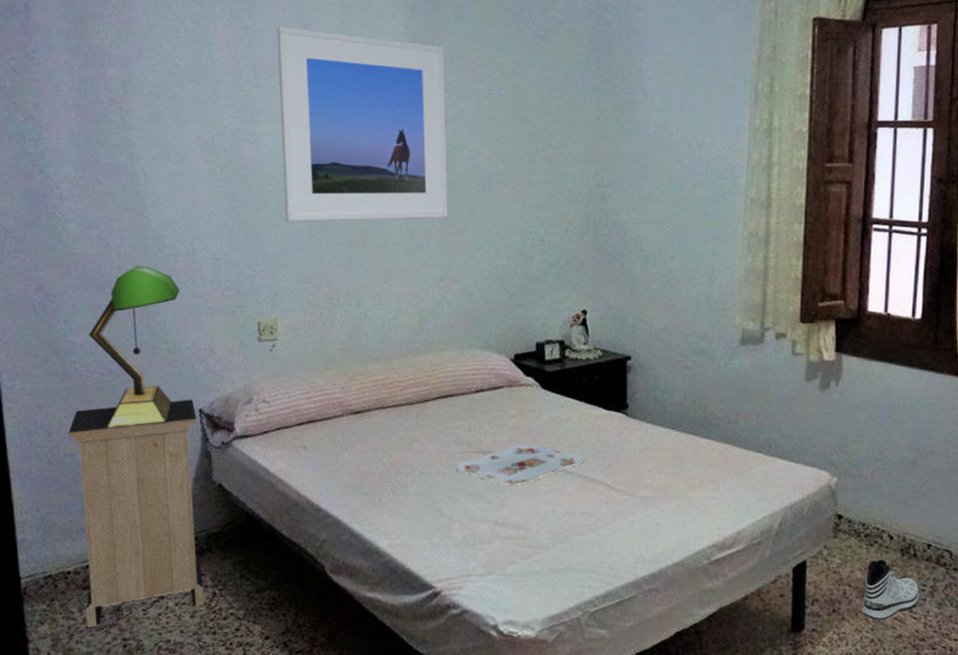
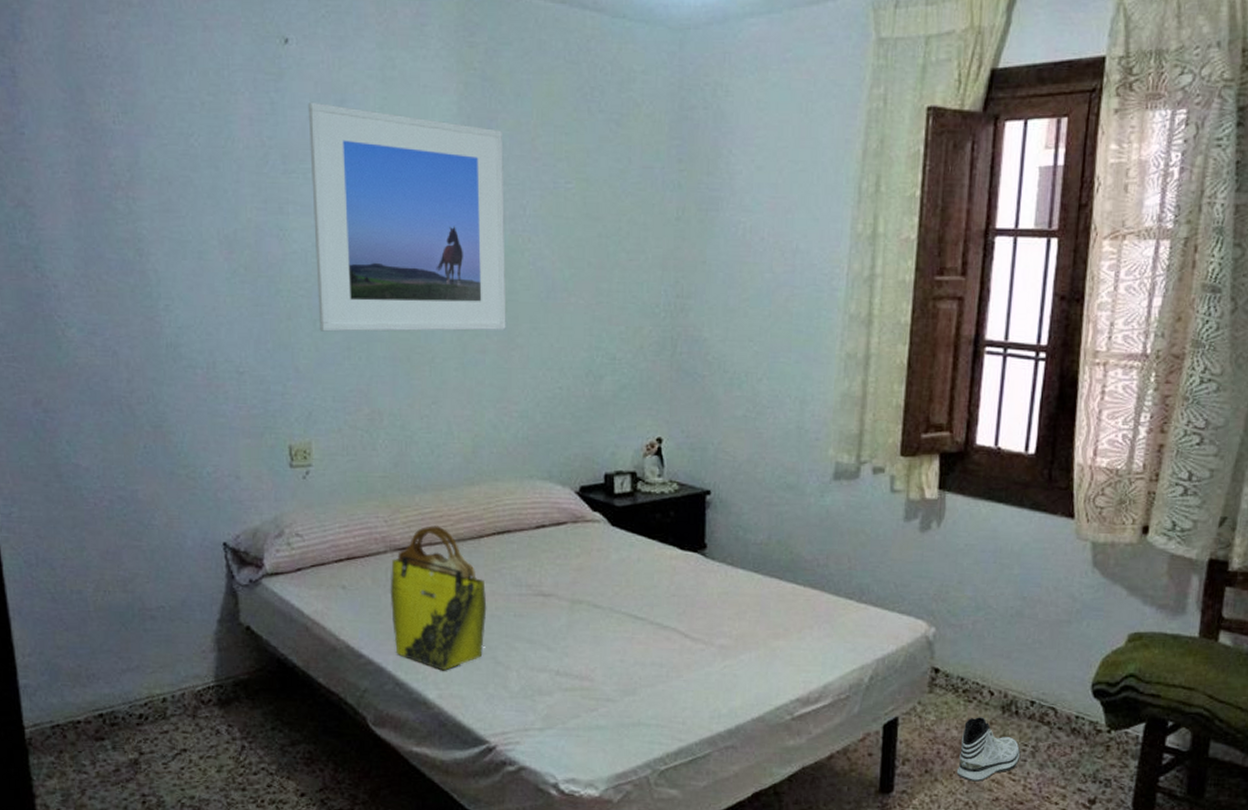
nightstand: present [68,399,204,628] -> none [75,531,232,783]
table lamp: present [88,266,180,429] -> none [95,379,199,564]
tote bag: none [346,391,432,523] -> present [390,525,487,671]
serving tray: present [456,444,585,486] -> none [513,586,658,633]

